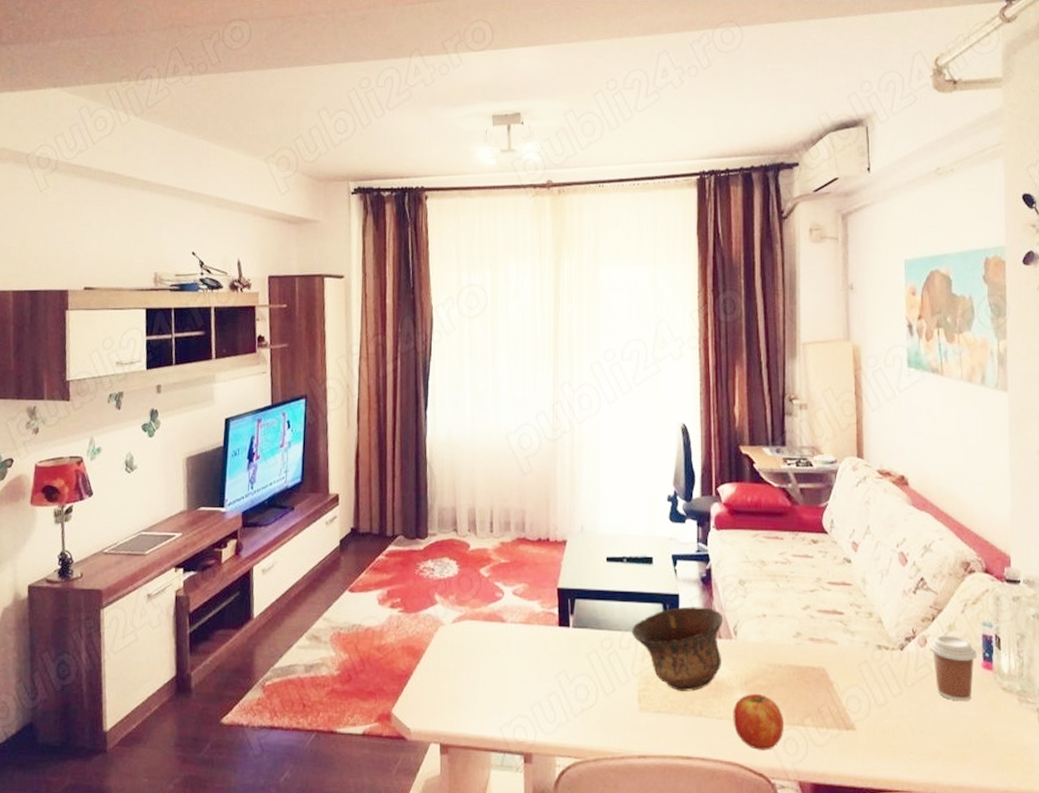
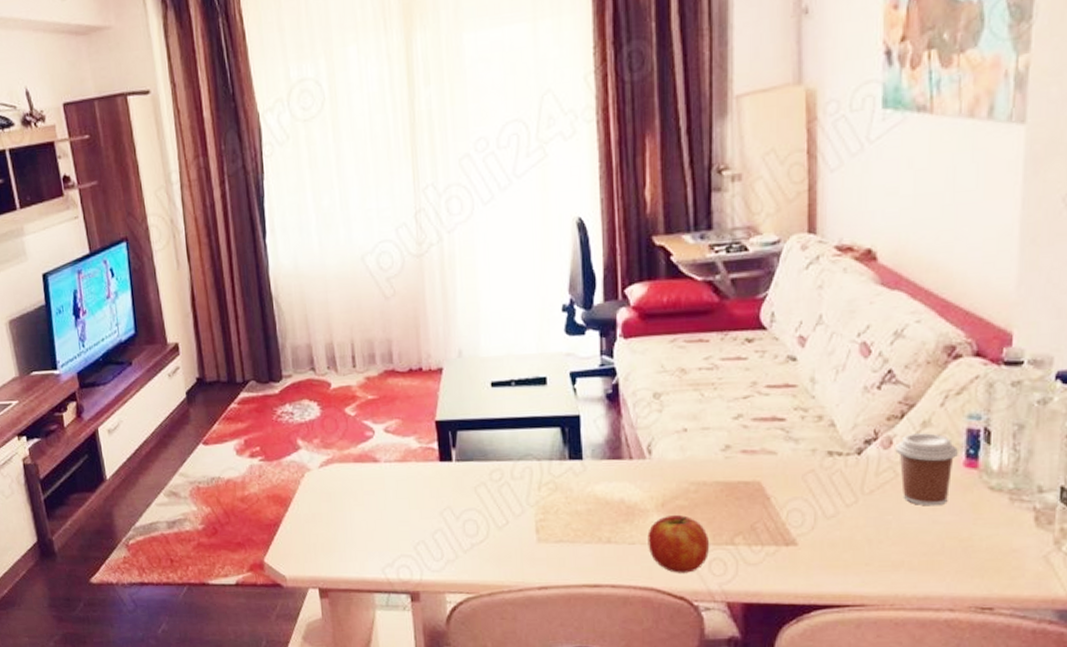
bowl: present [631,606,724,692] -> none [524,426,635,519]

